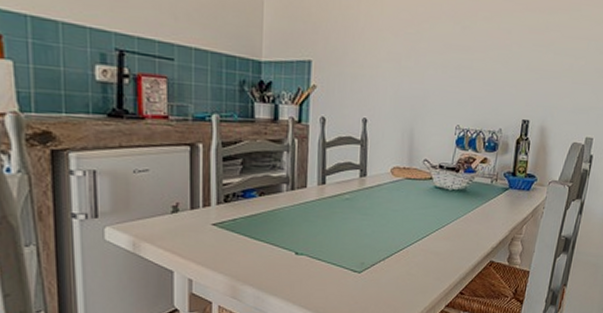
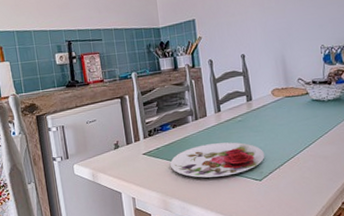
plate: none [247,222,371,263] -> present [169,142,265,178]

